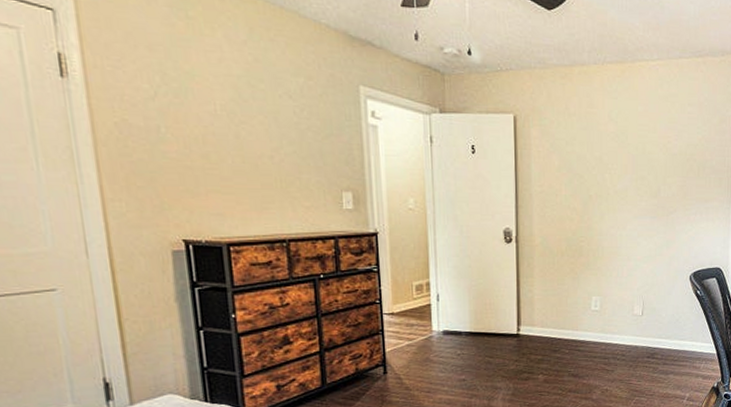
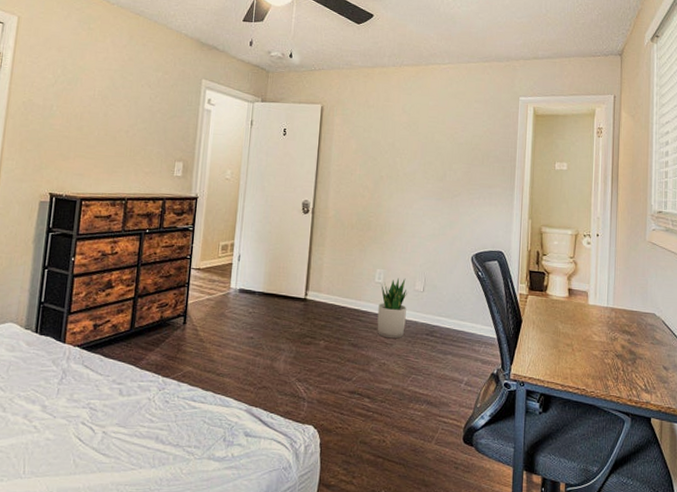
planter: none [597,303,626,365] -> present [377,278,407,339]

